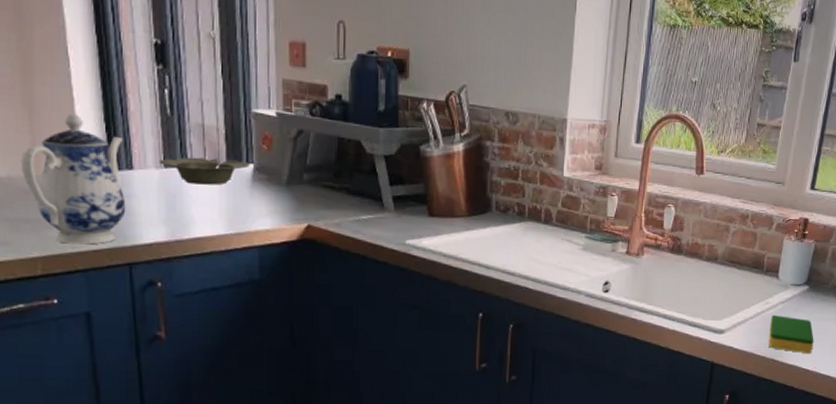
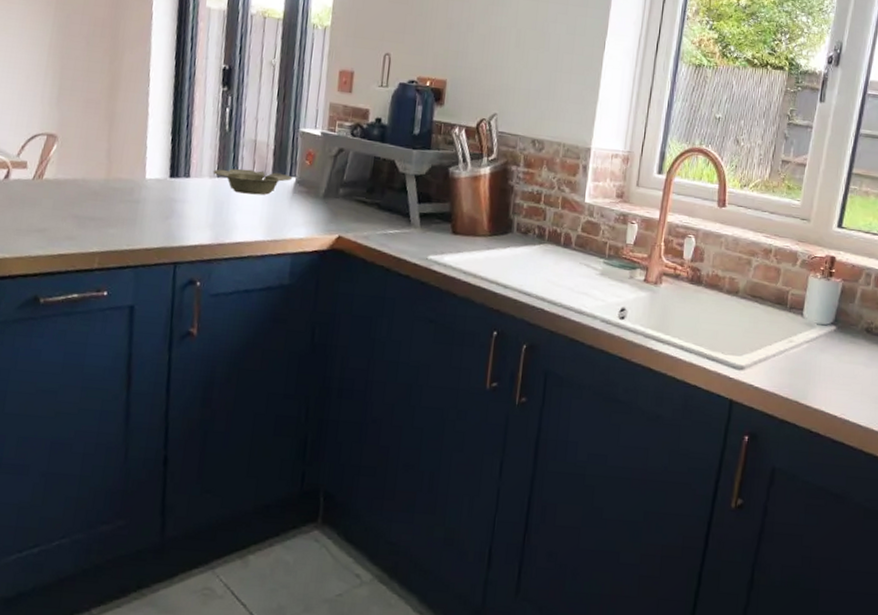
teapot: present [20,114,126,245] -> none [94,126,185,243]
dish sponge: present [768,315,814,354] -> none [792,354,842,399]

